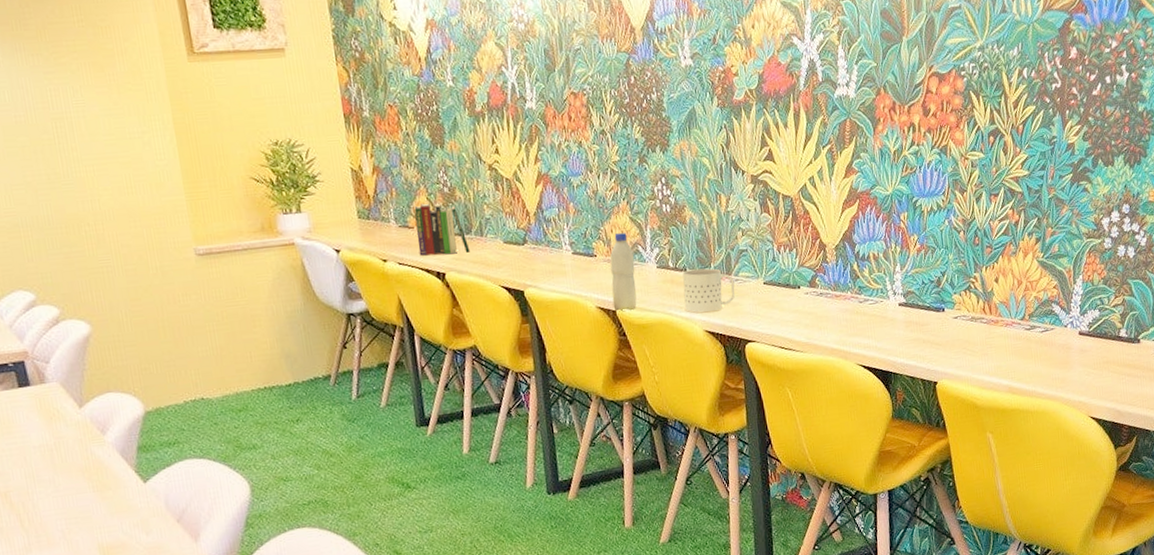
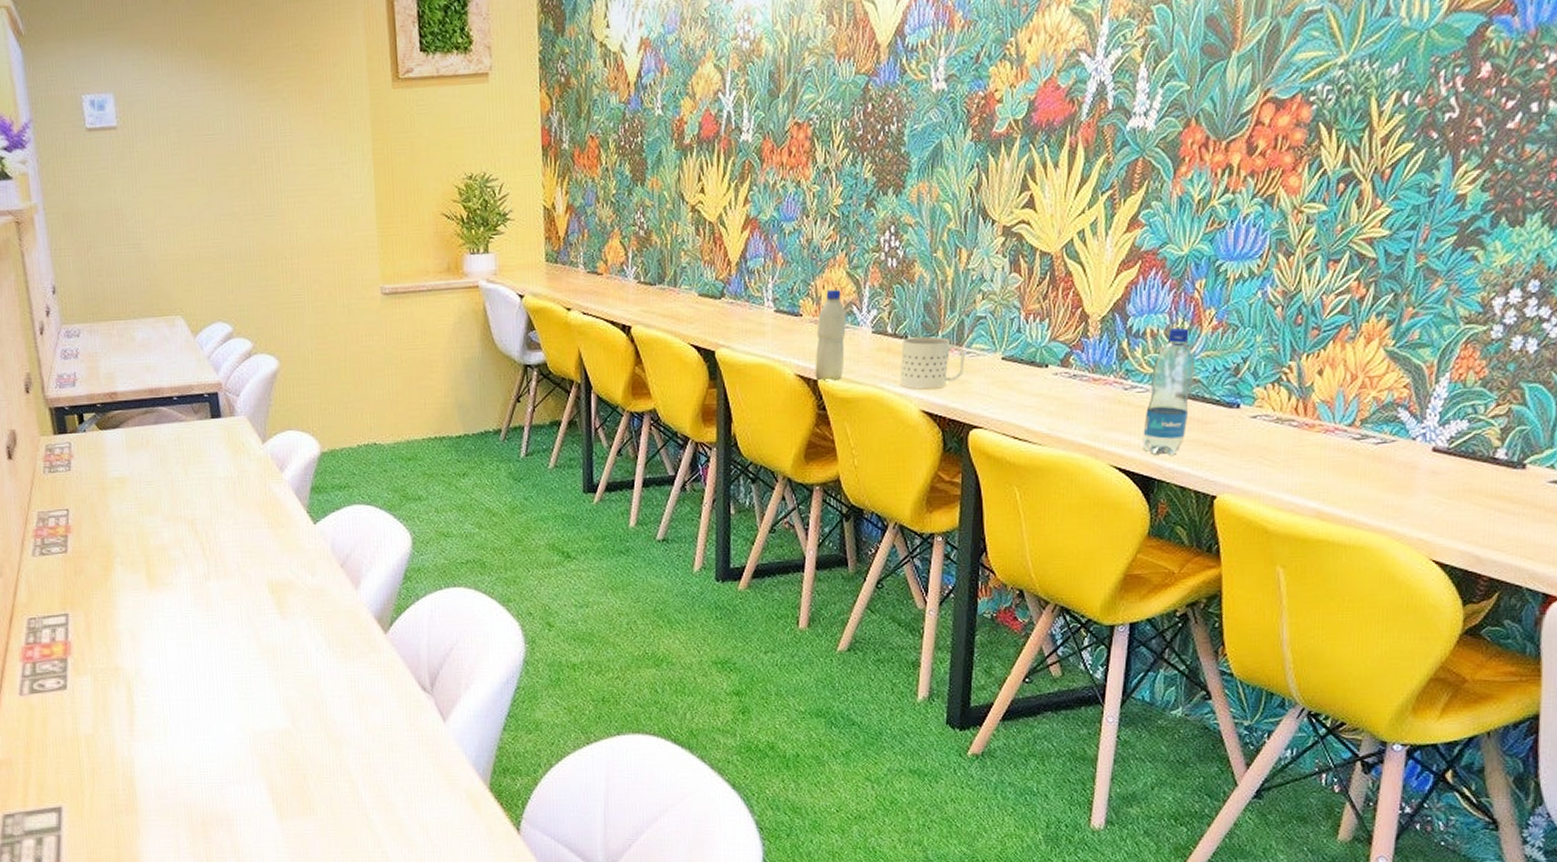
books: present [414,203,469,256] -> none [605,247,660,306]
bottle: none [877,251,909,354] -> present [1142,328,1195,457]

